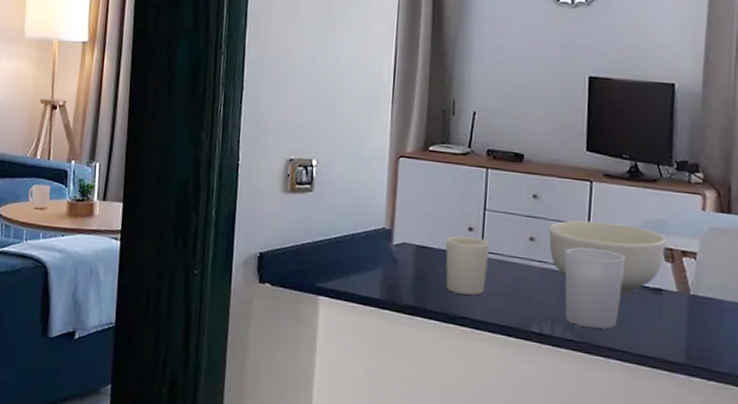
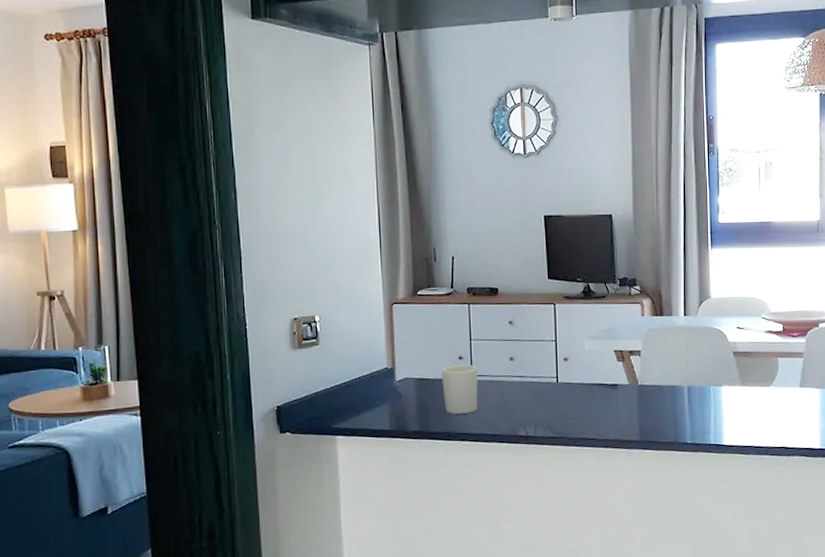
cup: present [28,184,51,209] -> none [38,373,63,398]
bowl: present [548,220,667,297] -> none [524,336,617,395]
candle holder: present [564,247,625,329] -> none [539,358,587,425]

